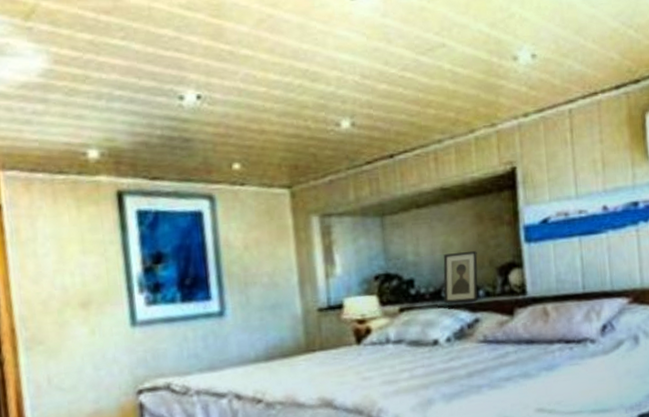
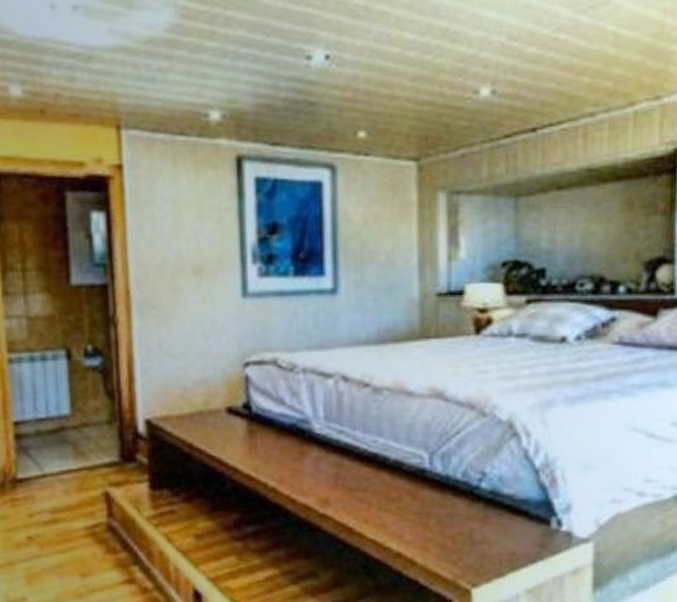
picture frame: present [443,250,478,304] -> none [578,241,622,298]

